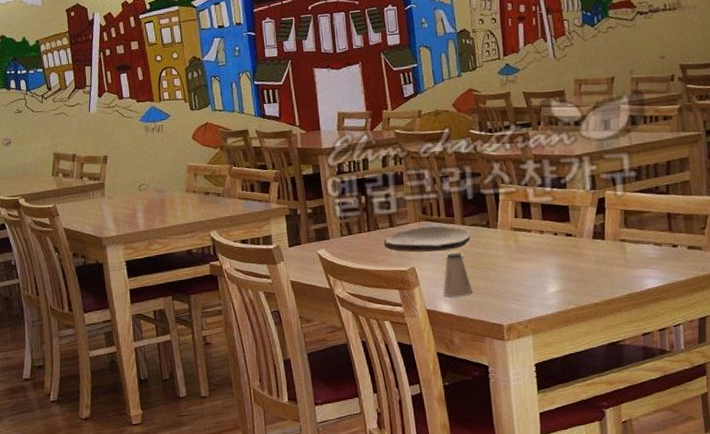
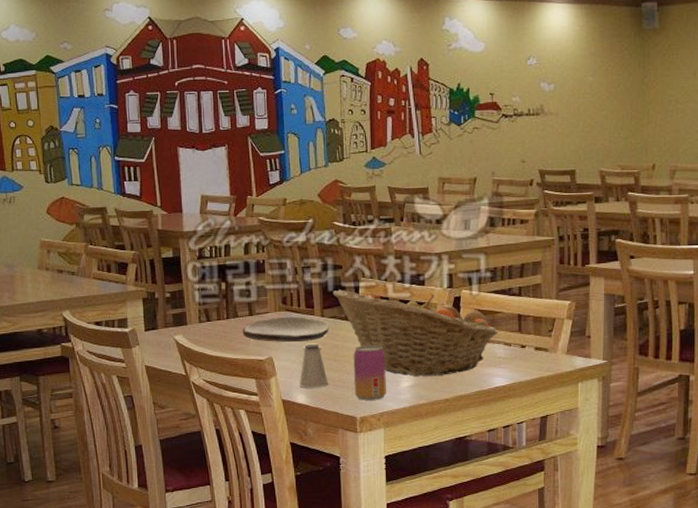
fruit basket: none [472,196,647,281] -> present [333,289,499,376]
beverage can: none [496,251,533,308] -> present [353,345,386,401]

